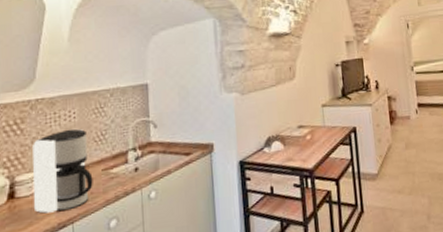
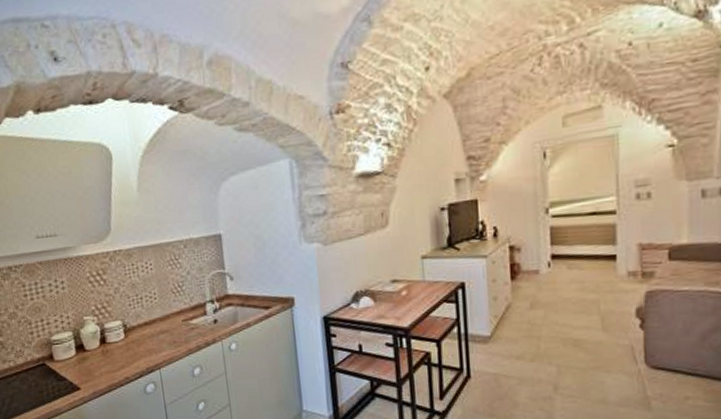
coffee maker: present [33,128,93,214] -> none [116,280,175,358]

